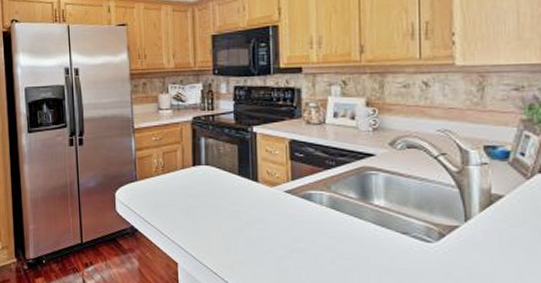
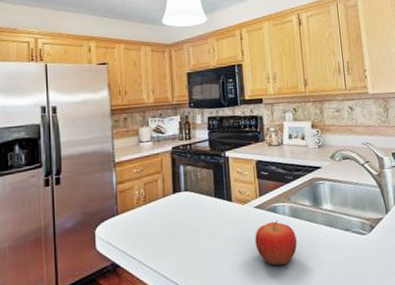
fruit: none [283,209,335,259] -> present [255,220,297,266]

